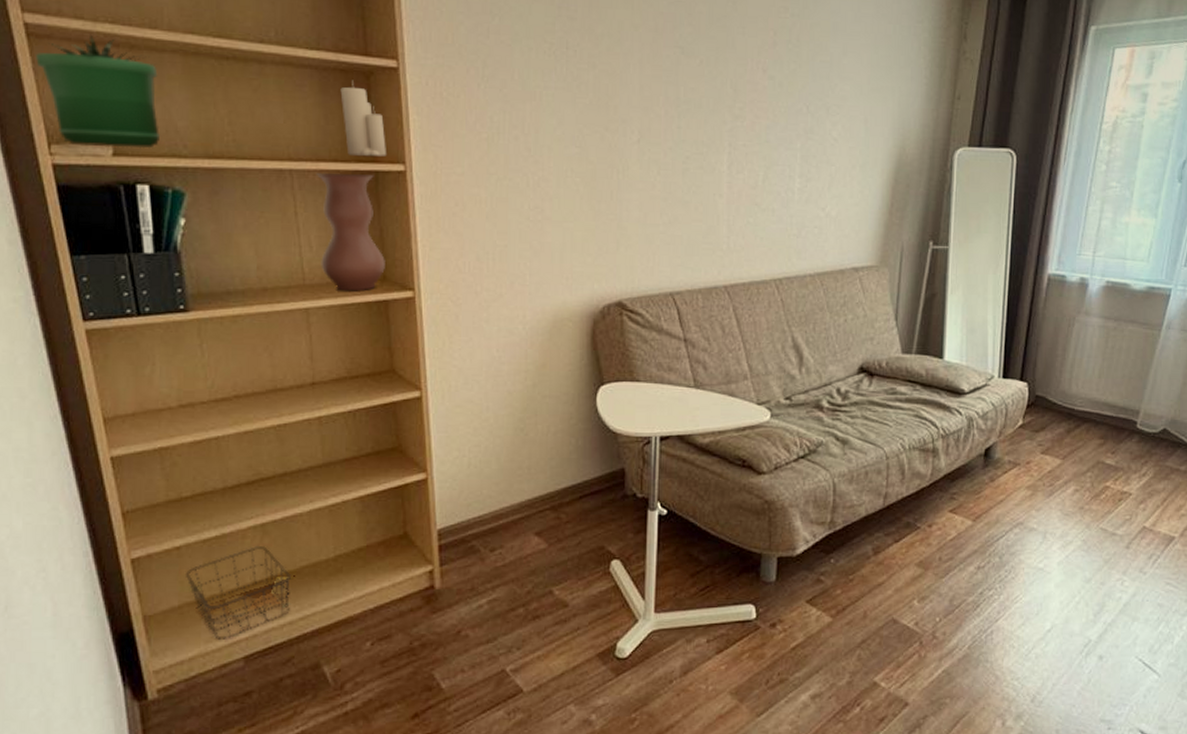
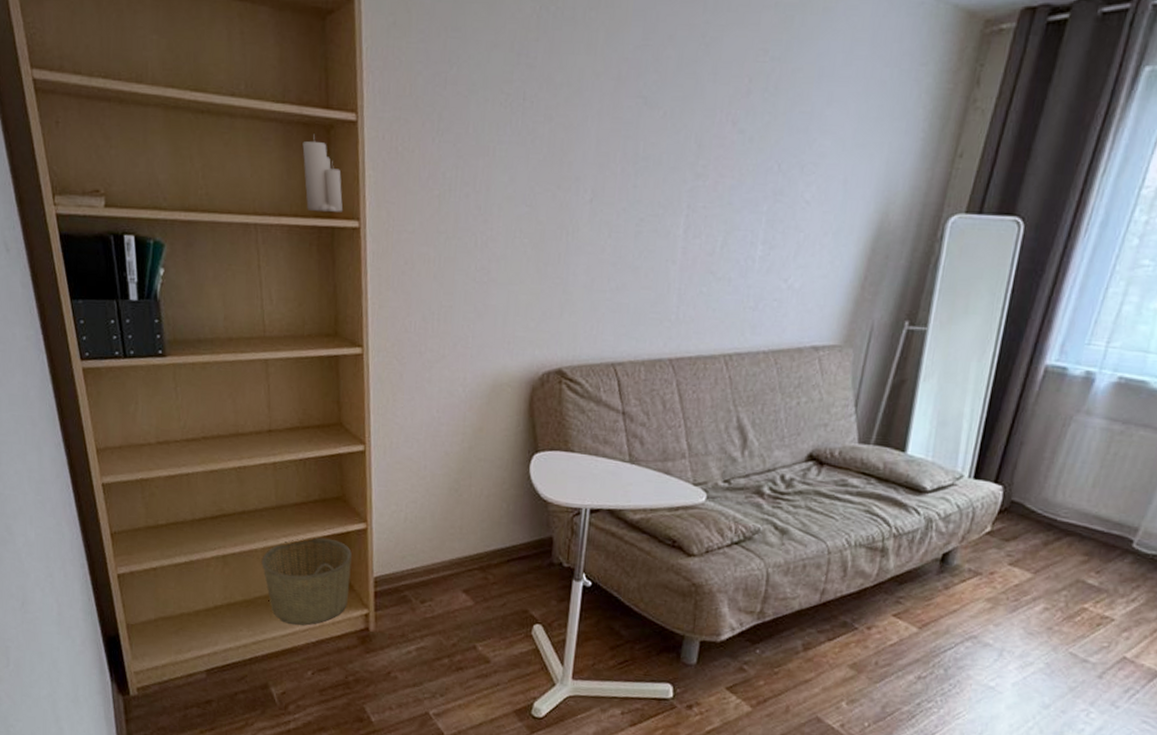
planter: present [33,34,160,149] -> none [40,89,144,201]
basket: present [185,545,291,640] -> none [160,574,246,653]
basket: none [308,493,411,592] -> present [261,537,352,625]
vase: present [315,172,385,291] -> none [277,227,338,345]

